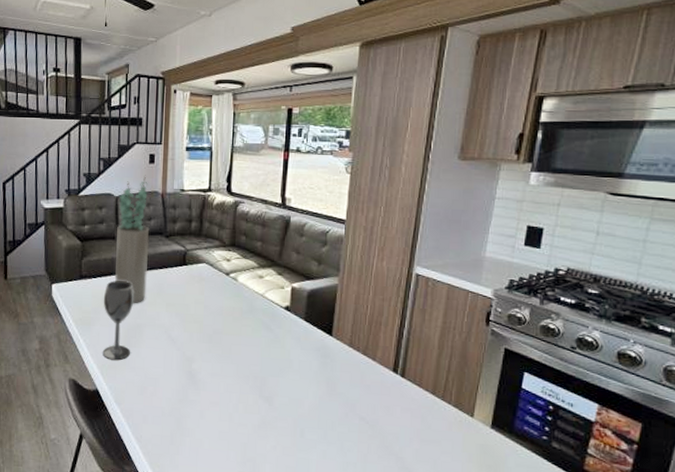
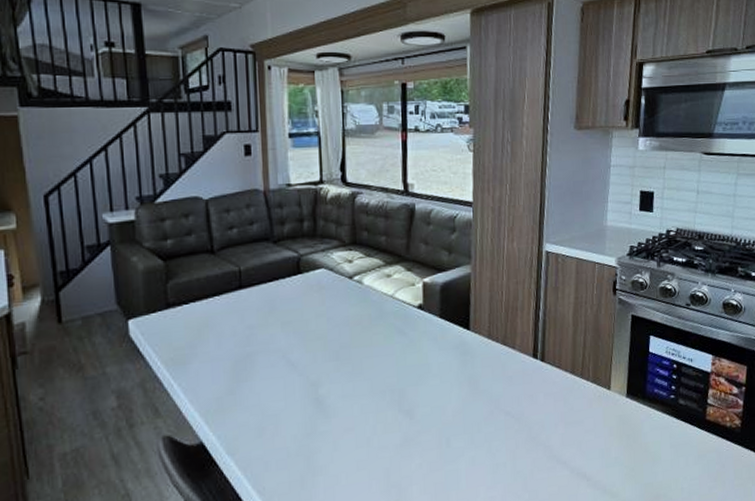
wine glass: present [102,281,134,361] -> none [200,303,241,403]
vase: present [114,175,150,303] -> none [209,170,255,328]

